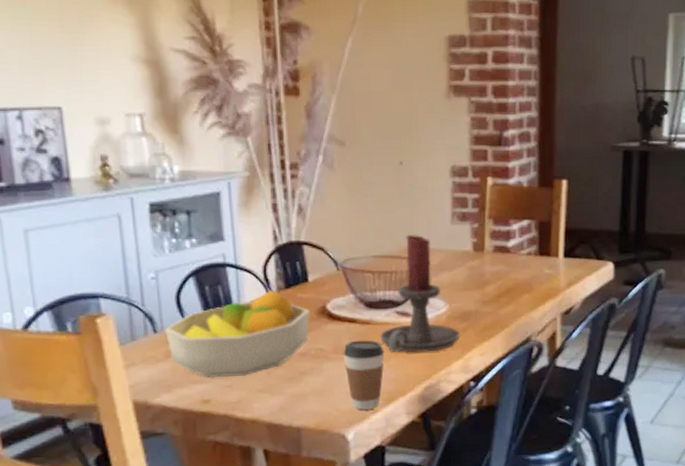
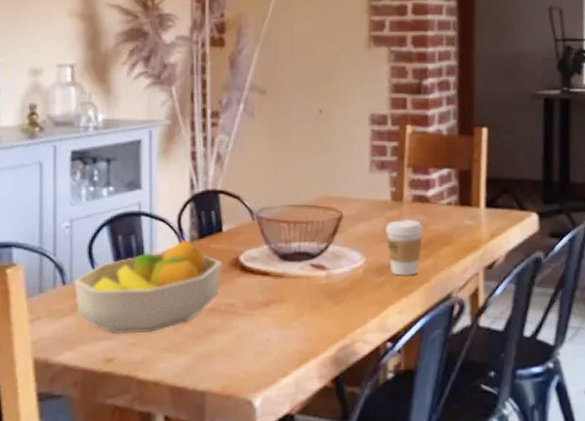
coffee cup: present [343,340,384,410] -> none [254,294,297,373]
candle holder: present [380,234,460,353] -> none [293,182,377,310]
coffee cup: none [467,268,503,322] -> present [385,218,423,276]

